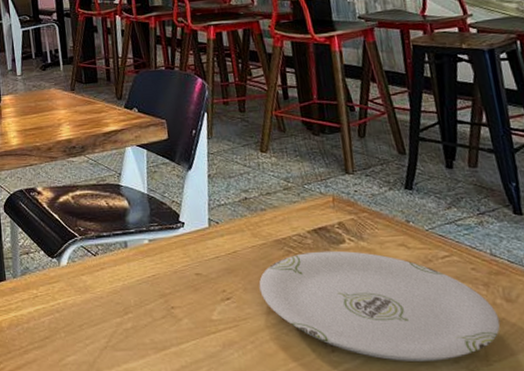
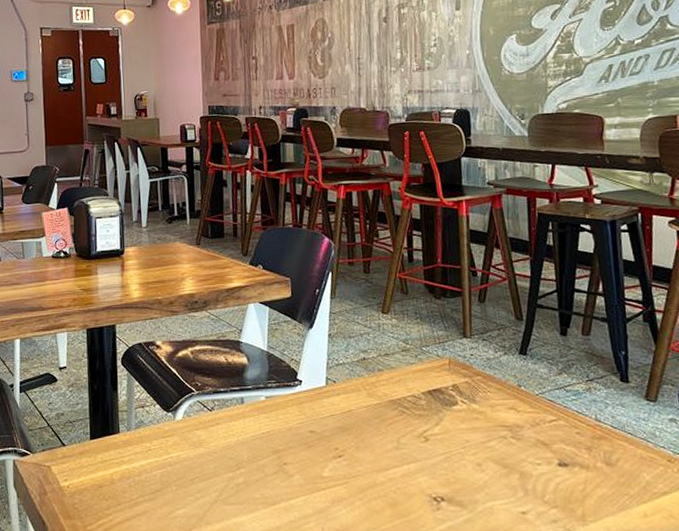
plate: present [258,250,501,361] -> none [371,412,599,520]

